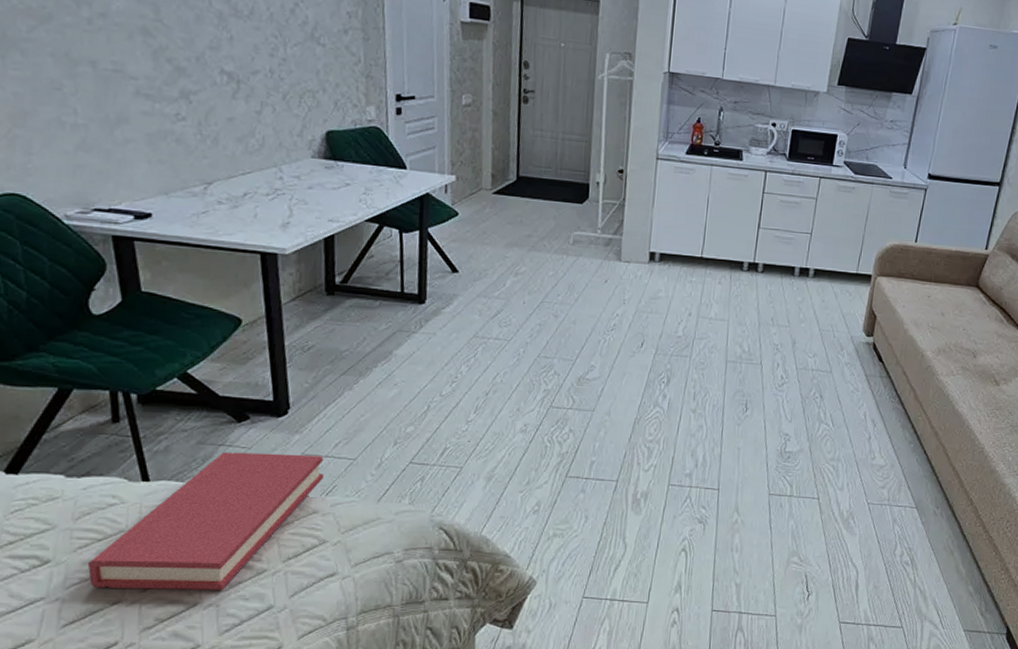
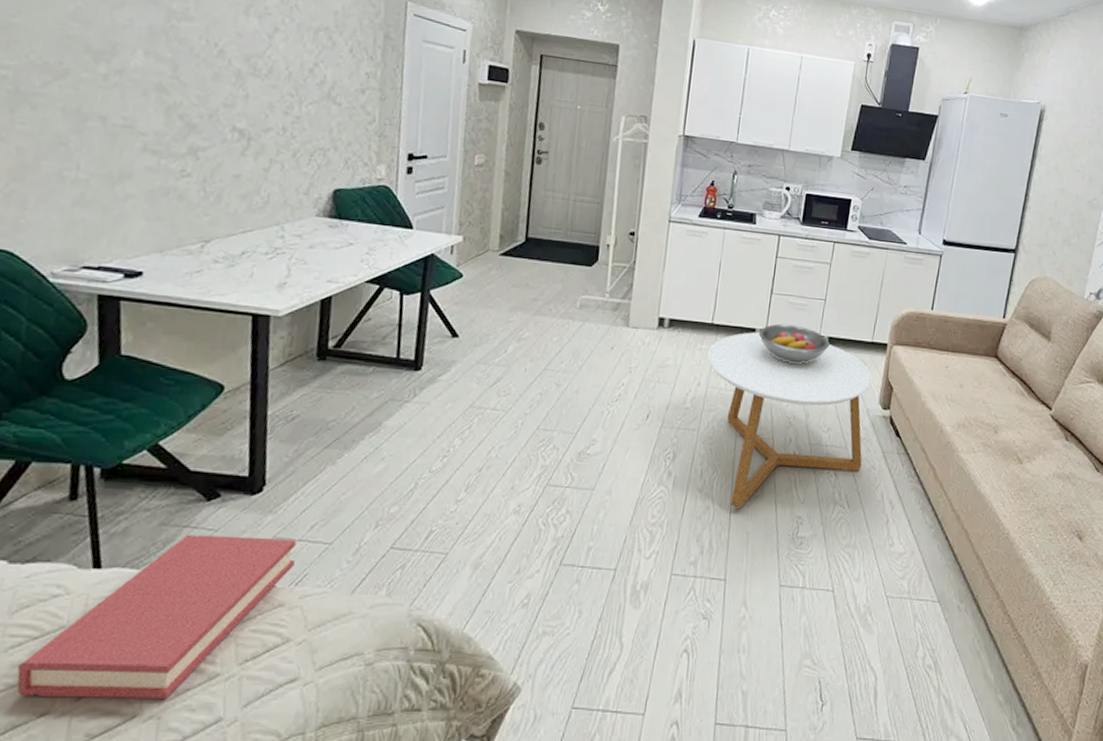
coffee table: none [697,265,856,427] -> present [707,332,872,508]
fruit bowl: none [747,256,816,295] -> present [759,323,830,364]

